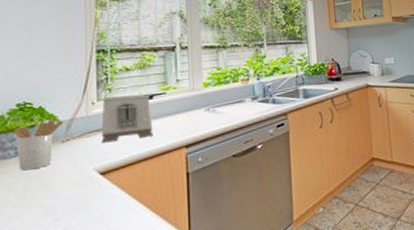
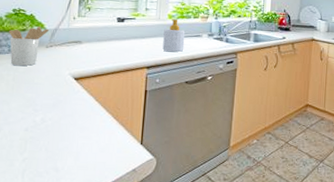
toaster: present [101,94,153,143] -> none [78,14,122,55]
soap bottle: none [200,87,227,124] -> present [162,19,186,52]

